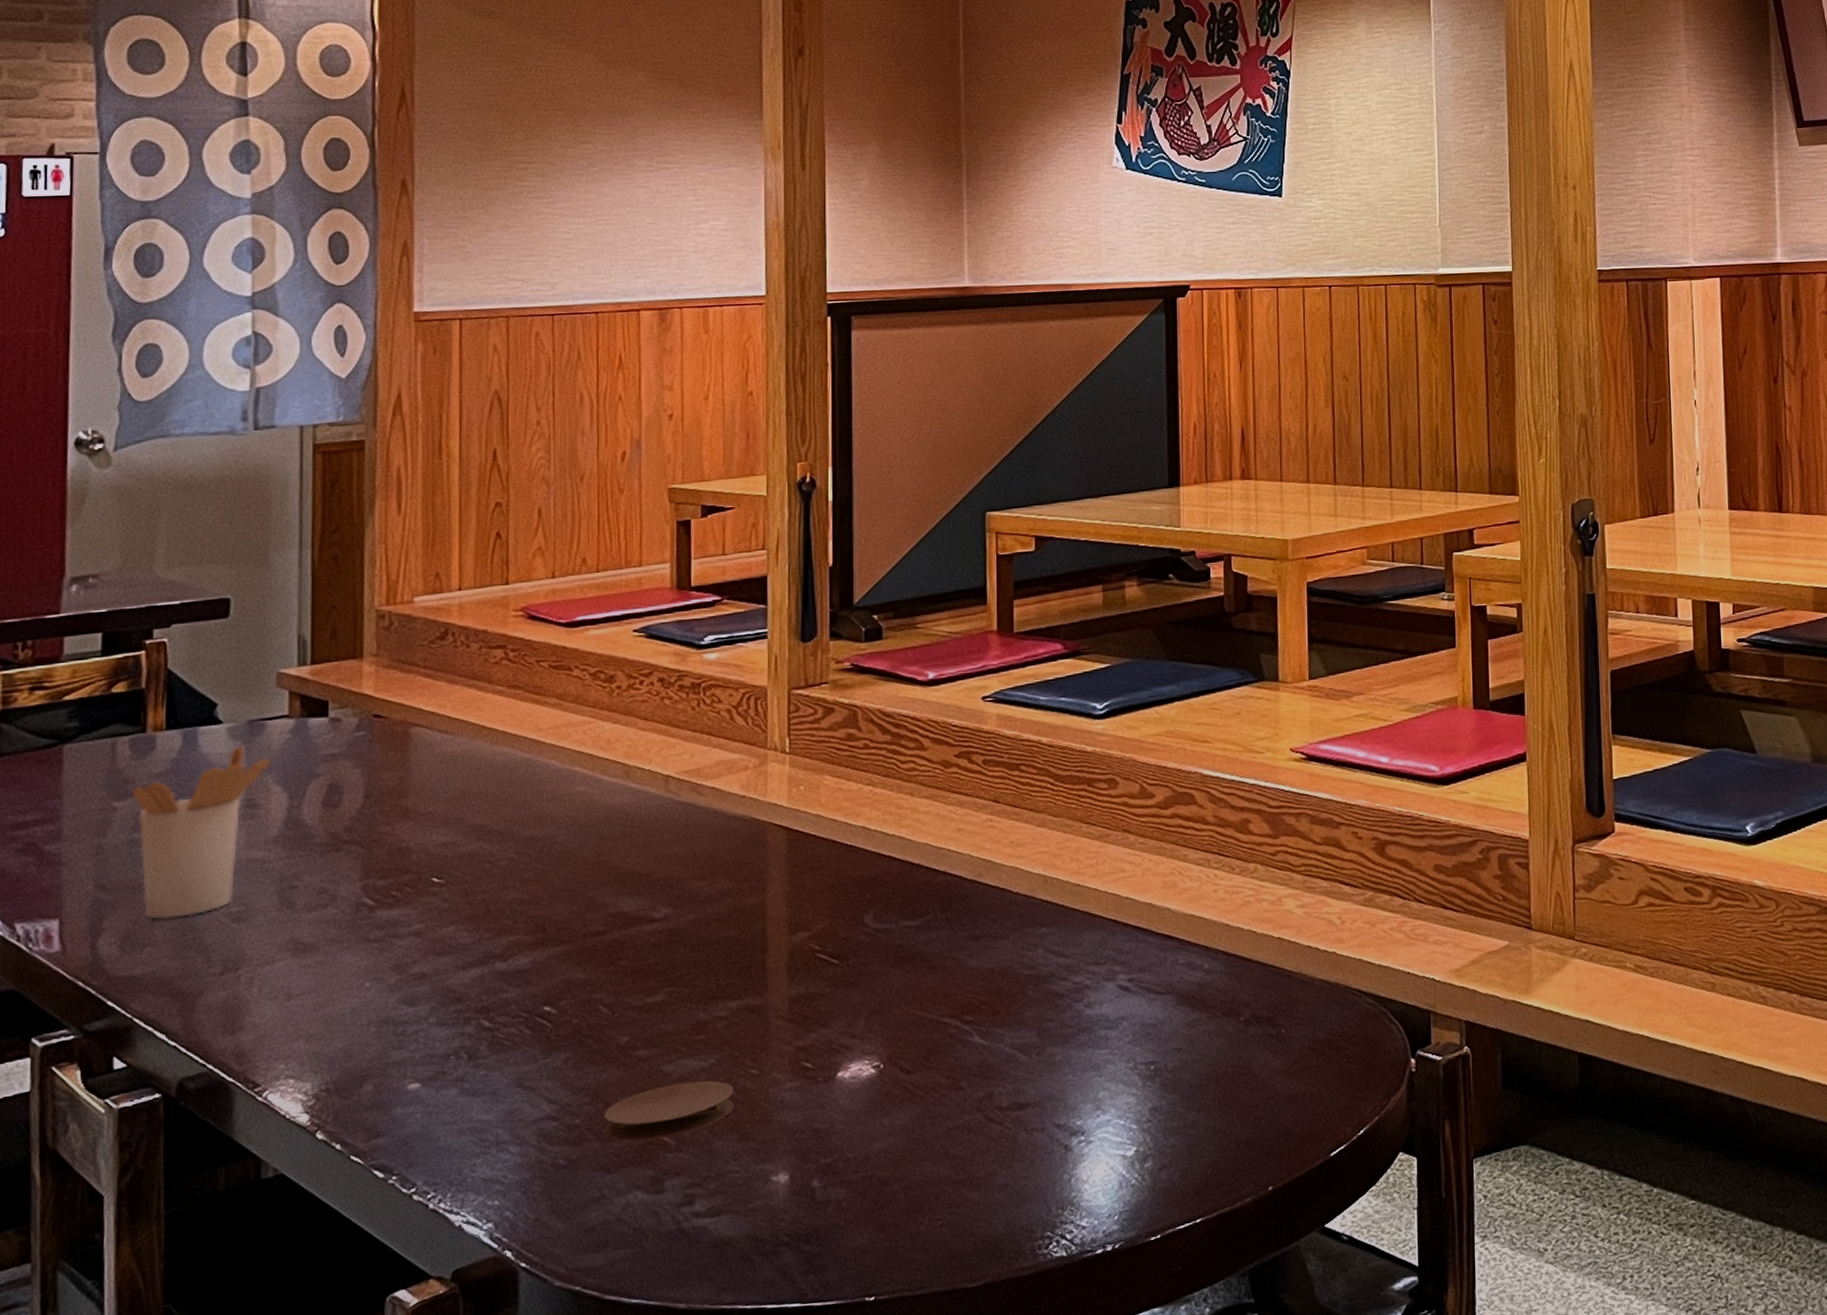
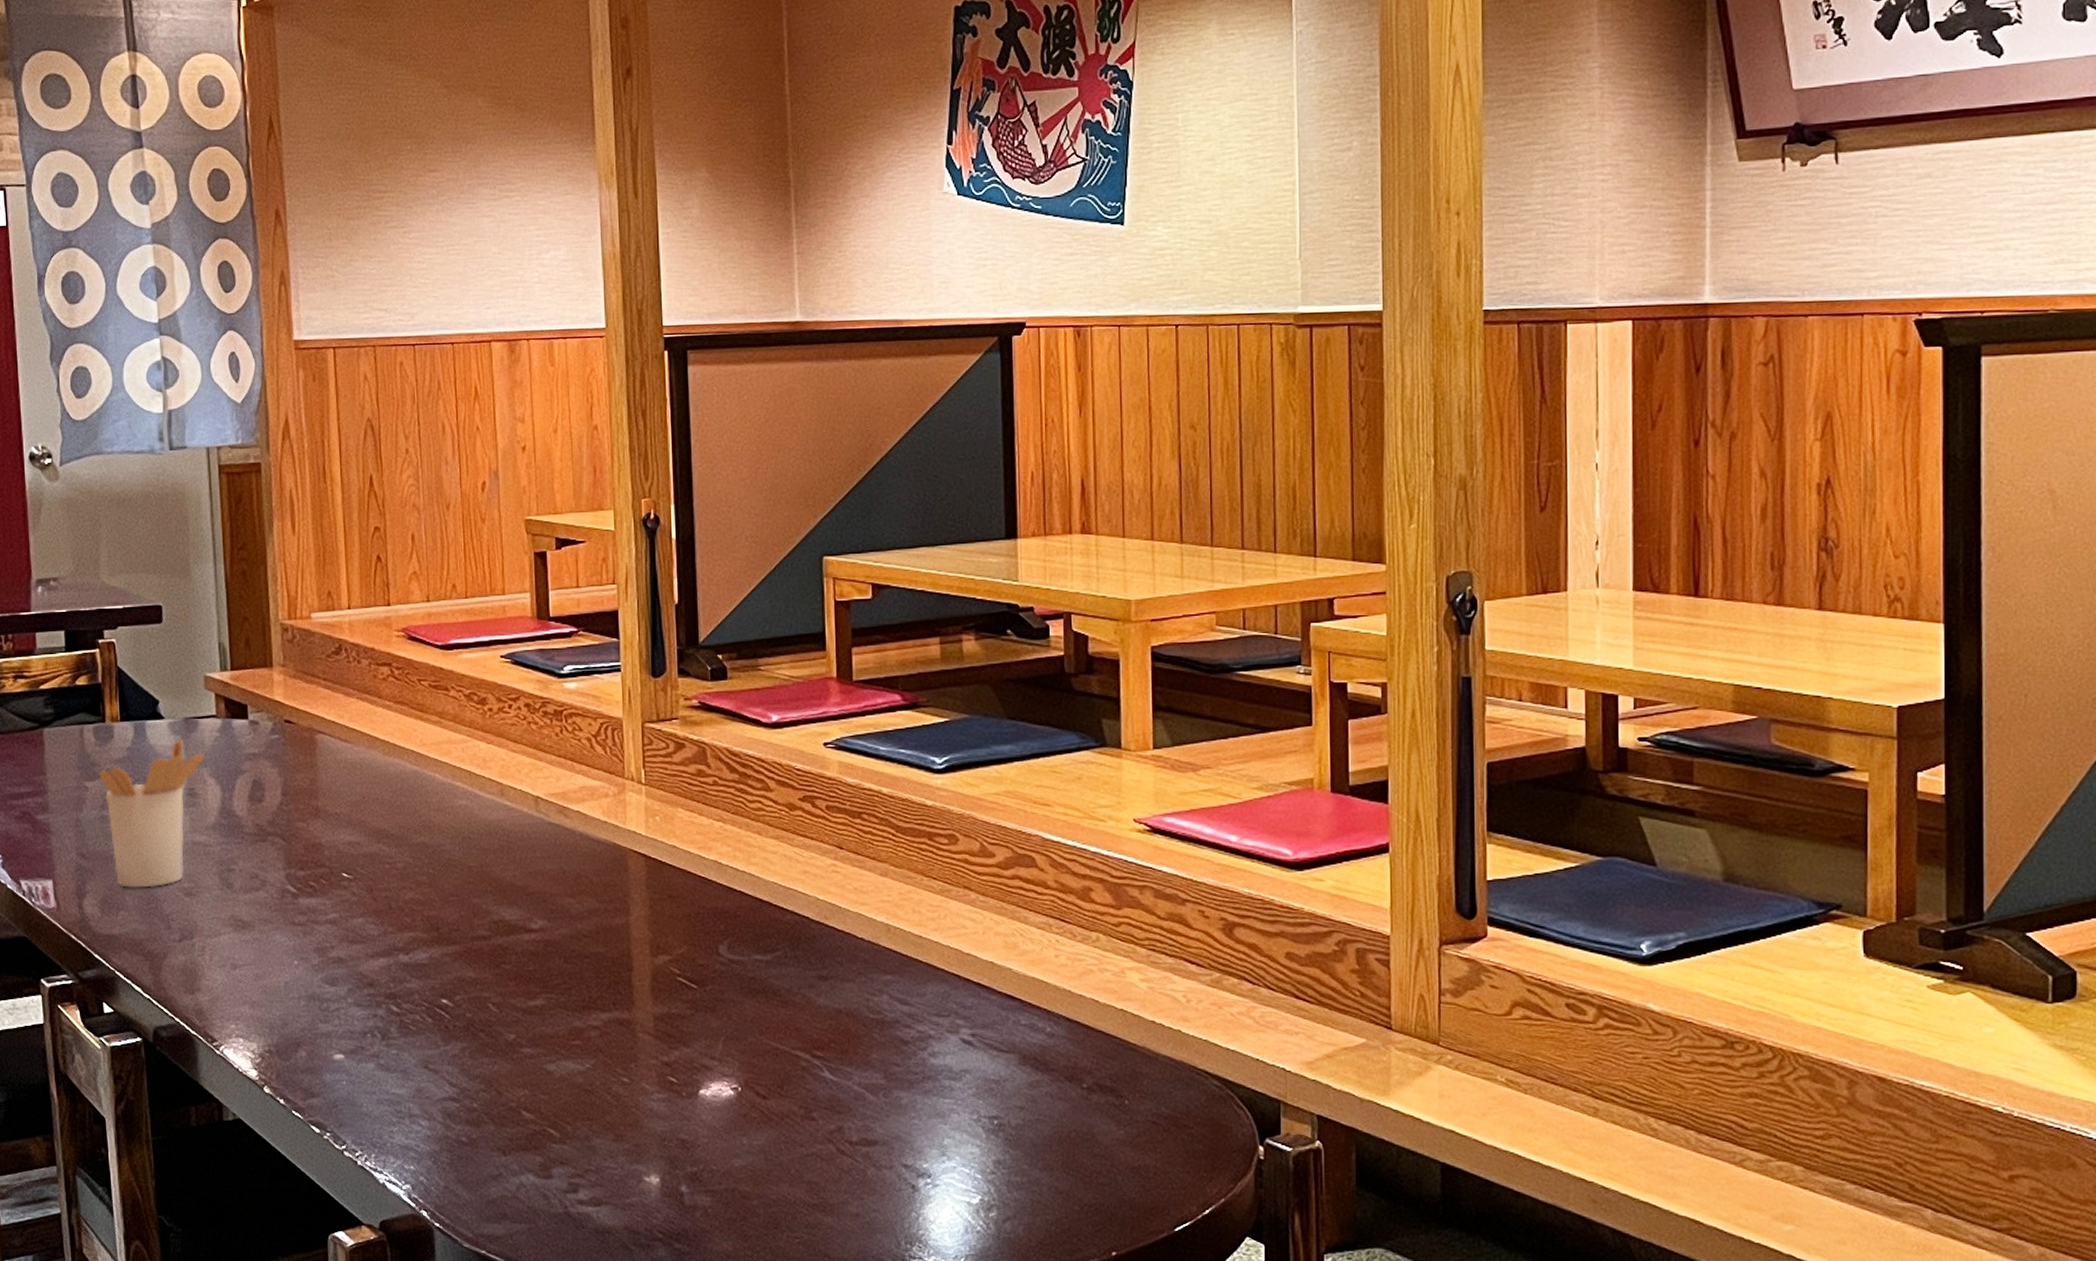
coaster: present [604,1080,734,1142] -> none [497,1081,609,1130]

